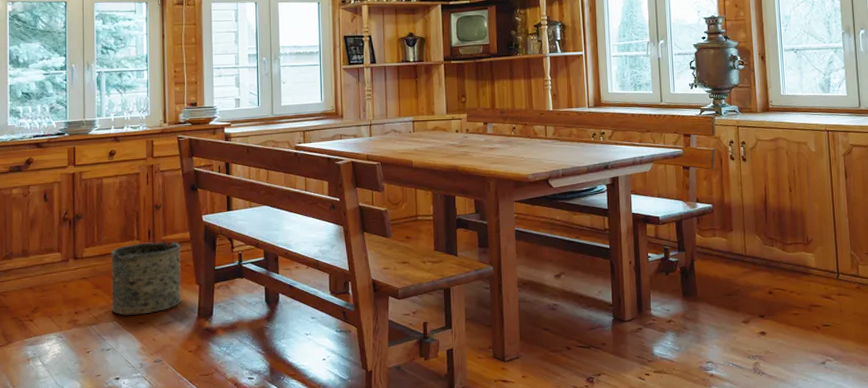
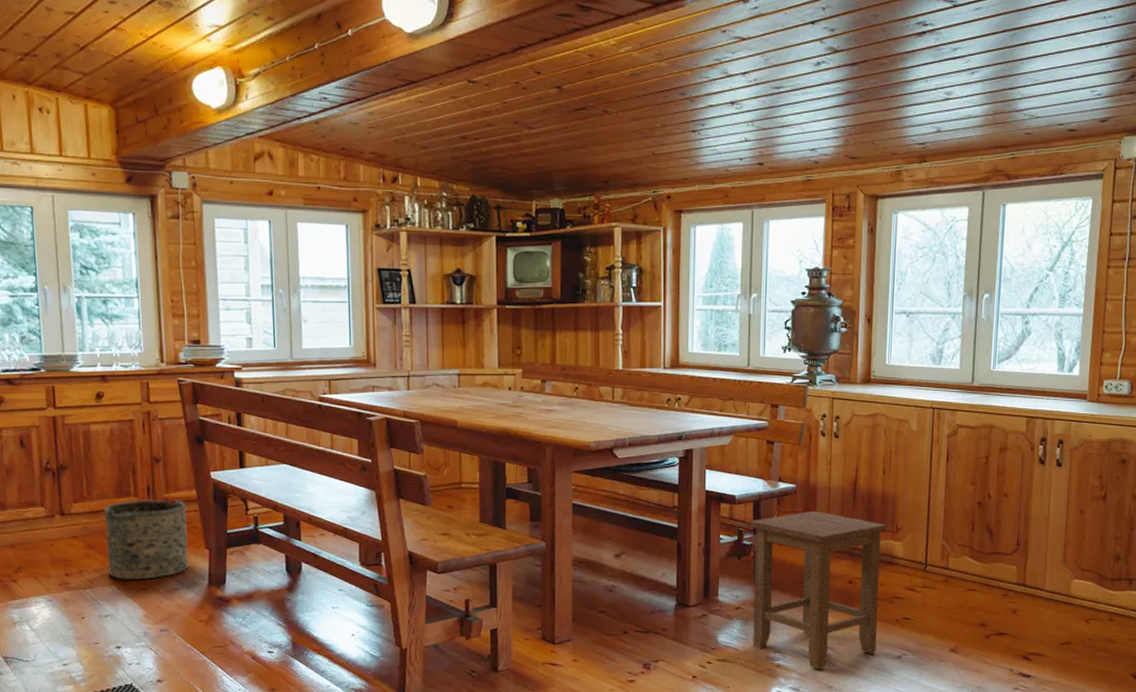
stool: none [674,227,801,377] -> present [750,510,888,669]

